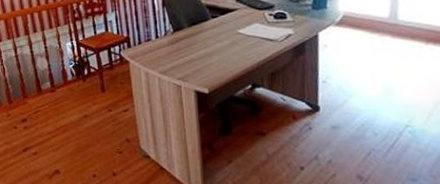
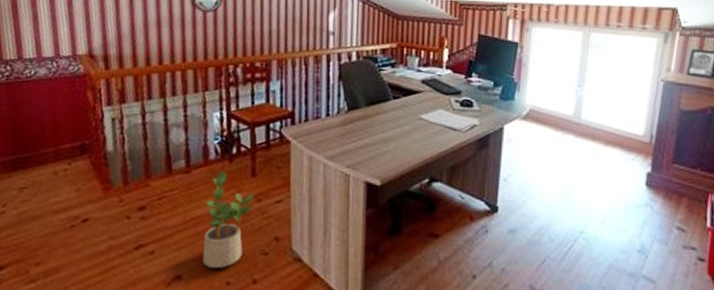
potted plant: none [70,89,105,164] -> present [202,171,254,268]

